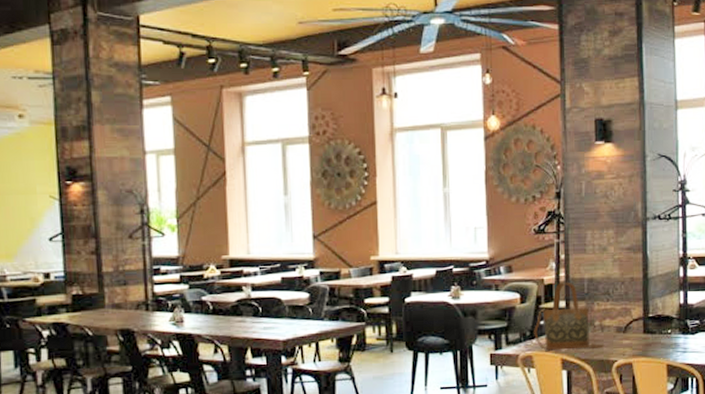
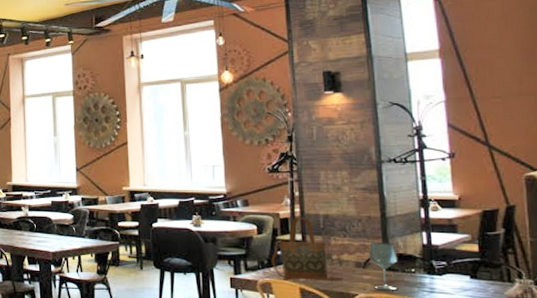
wine glass: none [629,304,657,354] -> present [368,242,398,291]

